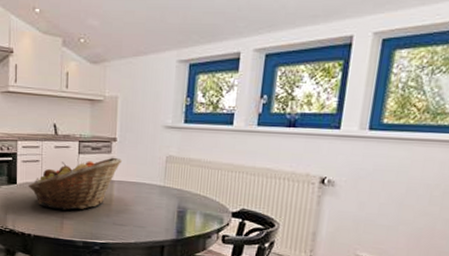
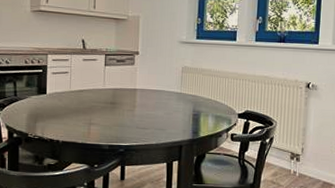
fruit basket: present [29,157,123,211] -> none [58,68,144,117]

